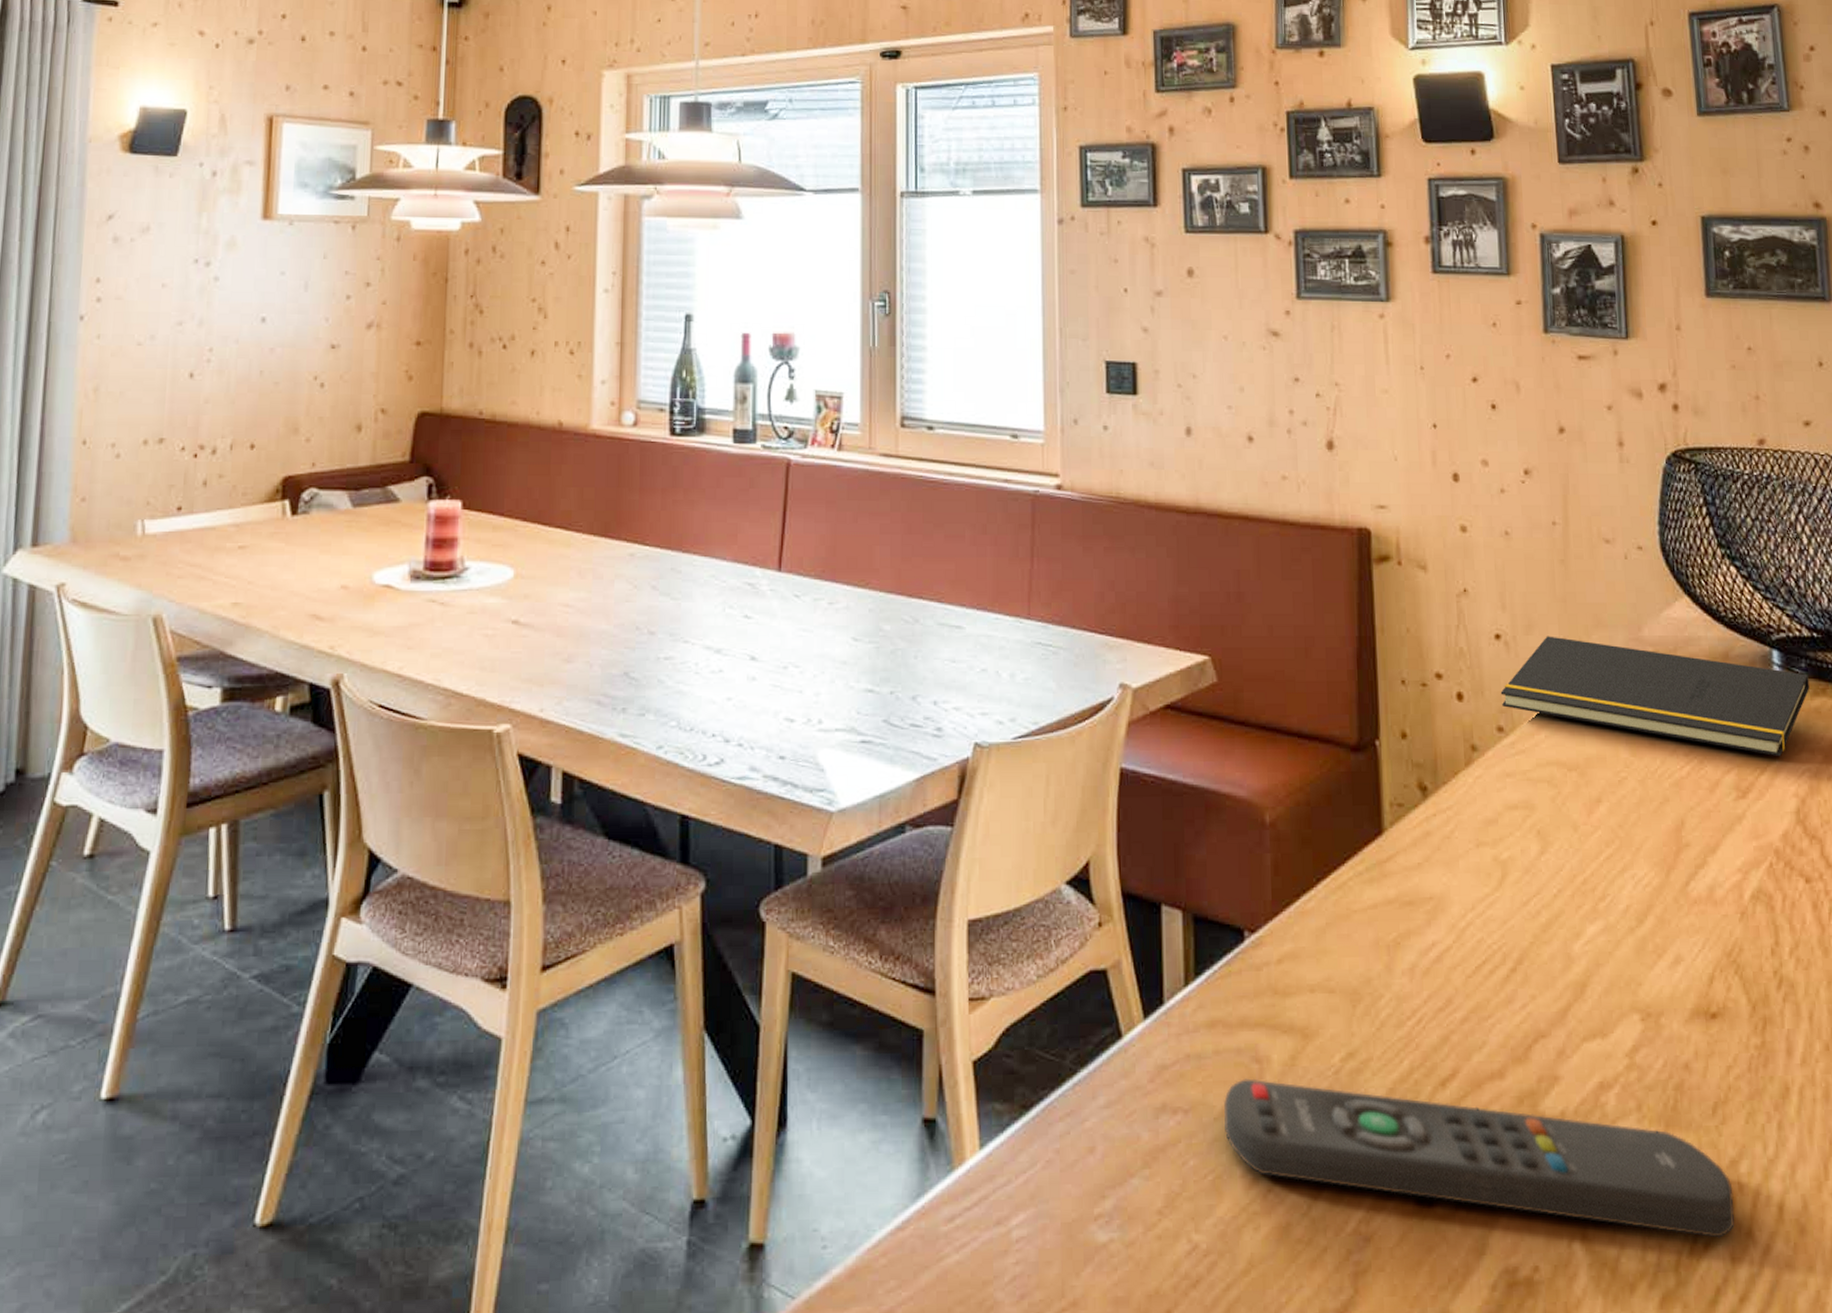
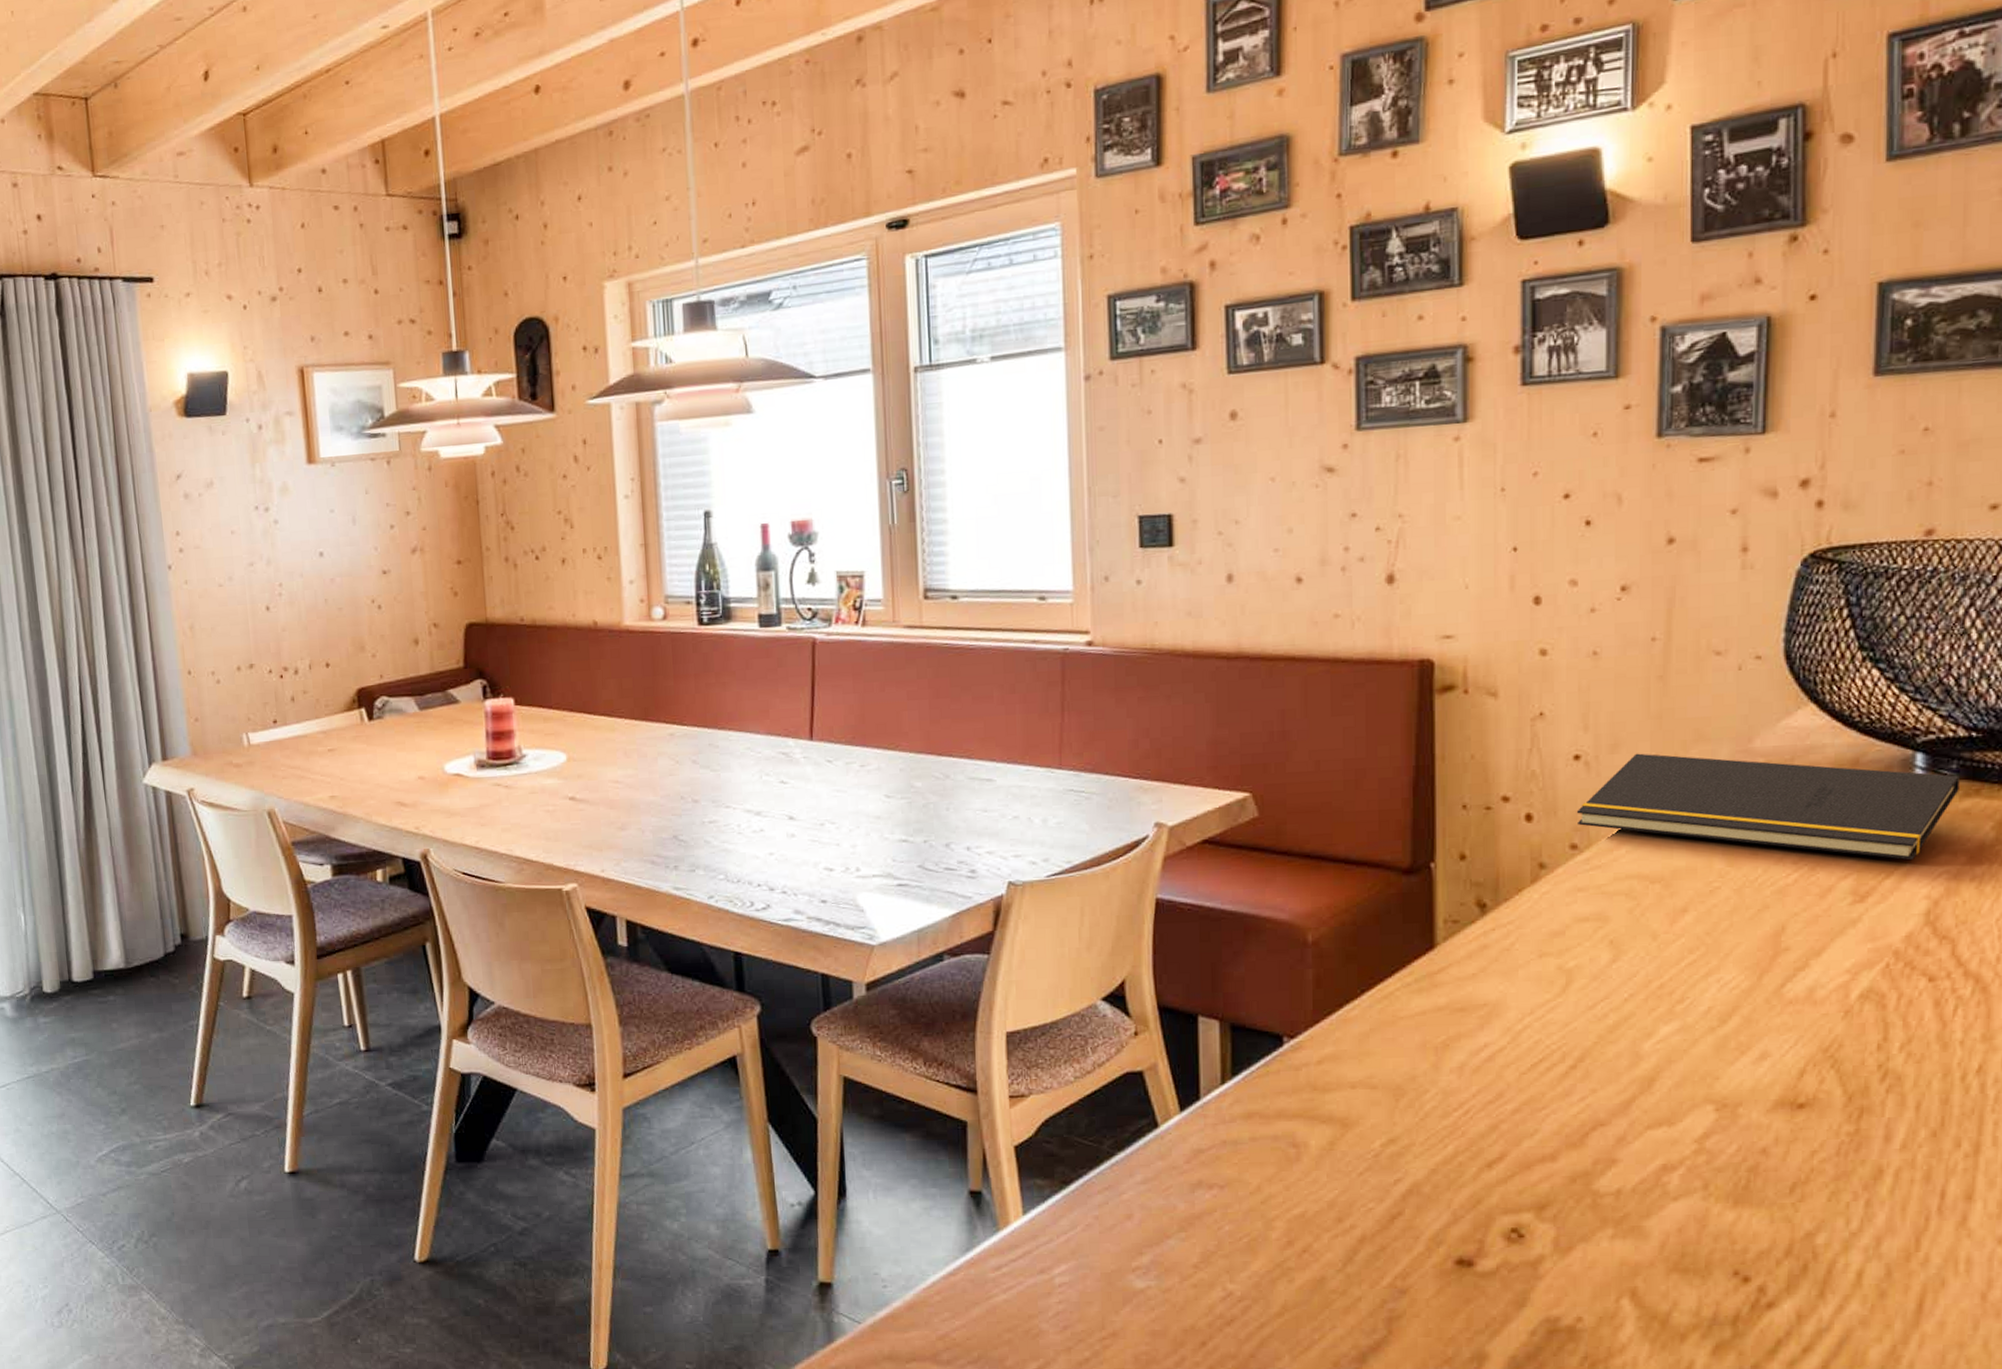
remote control: present [1224,1078,1735,1238] -> none [1260,1160,1806,1299]

